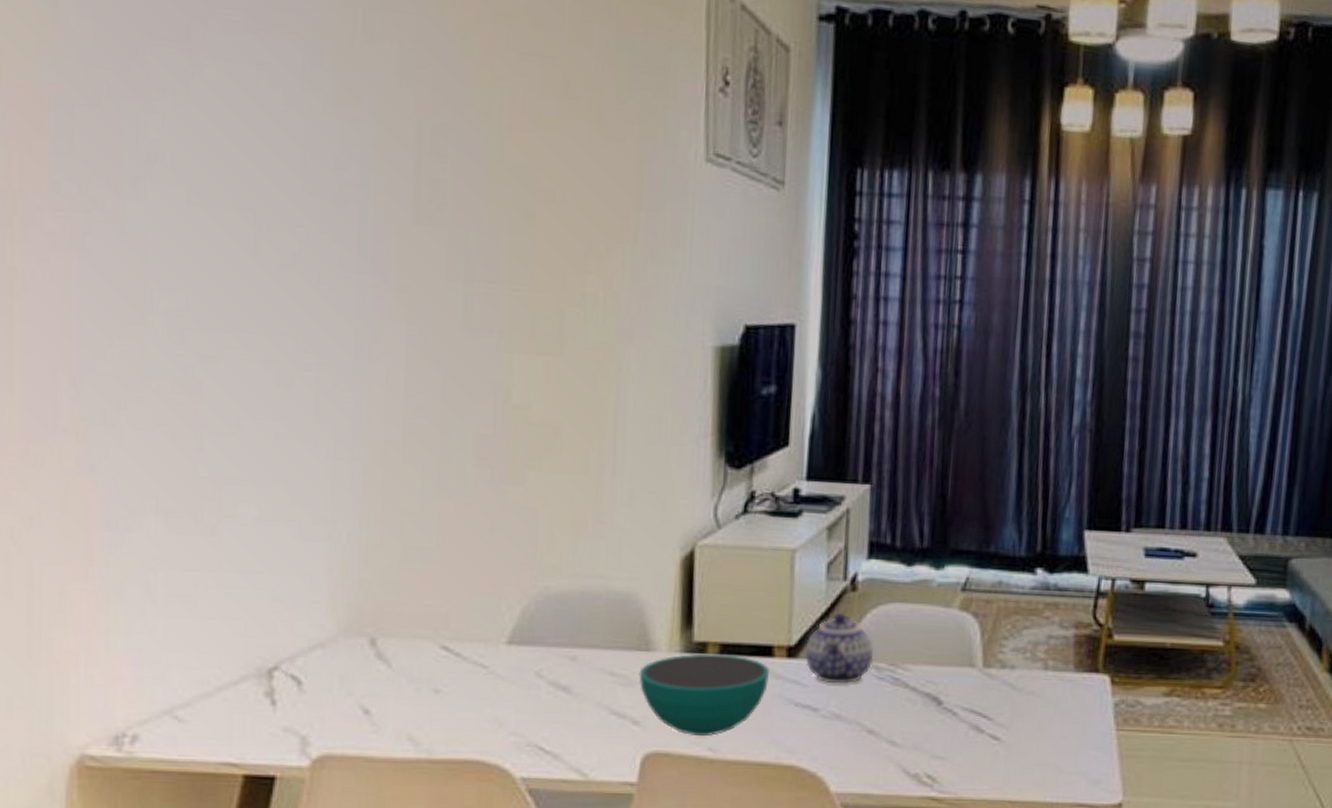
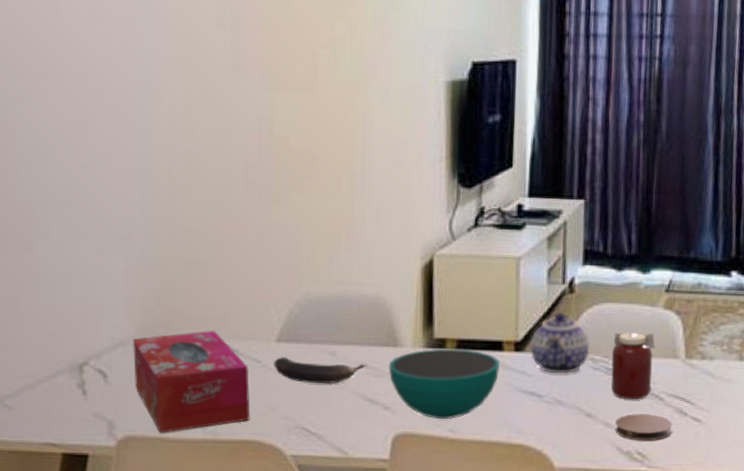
tissue box: none [333,629,474,751] -> present [132,330,251,433]
banana: none [503,662,614,694] -> present [274,357,367,383]
jar: none [897,637,949,715] -> present [611,332,655,400]
coaster: none [901,730,967,762] -> present [615,414,673,441]

